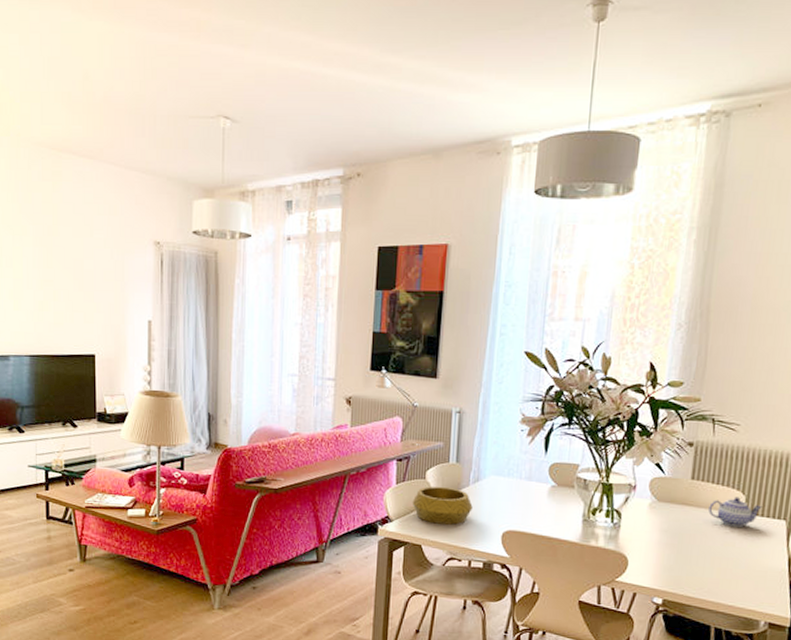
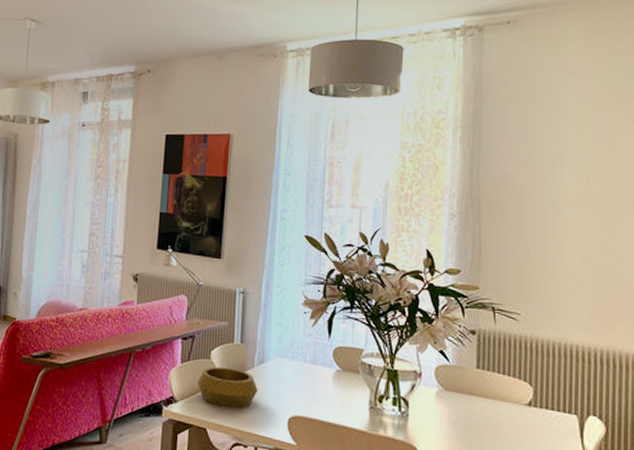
teapot: present [708,497,762,527] -> none [497,388,551,421]

